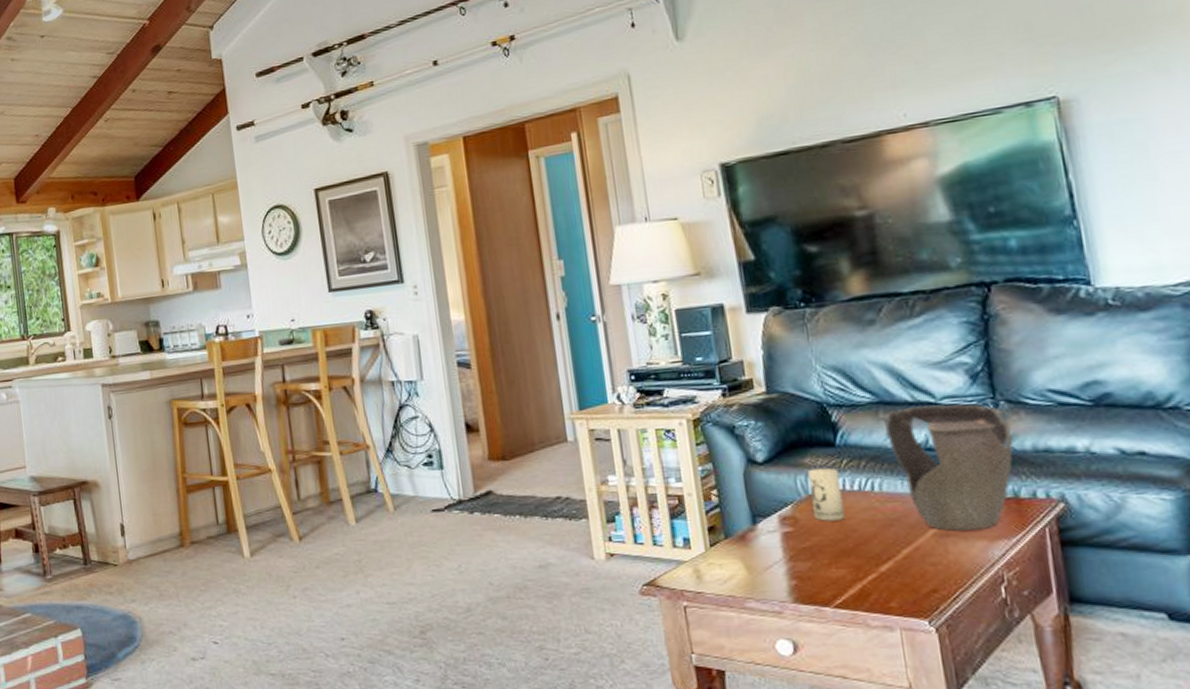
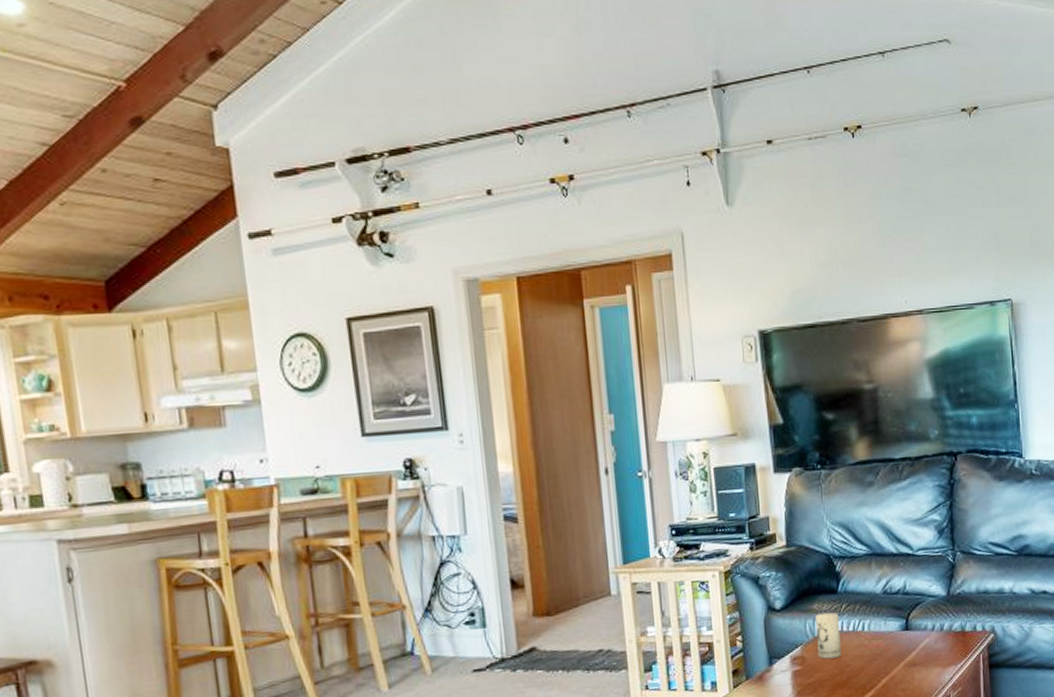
decorative bowl: present [877,404,1013,531] -> none [870,555,964,661]

